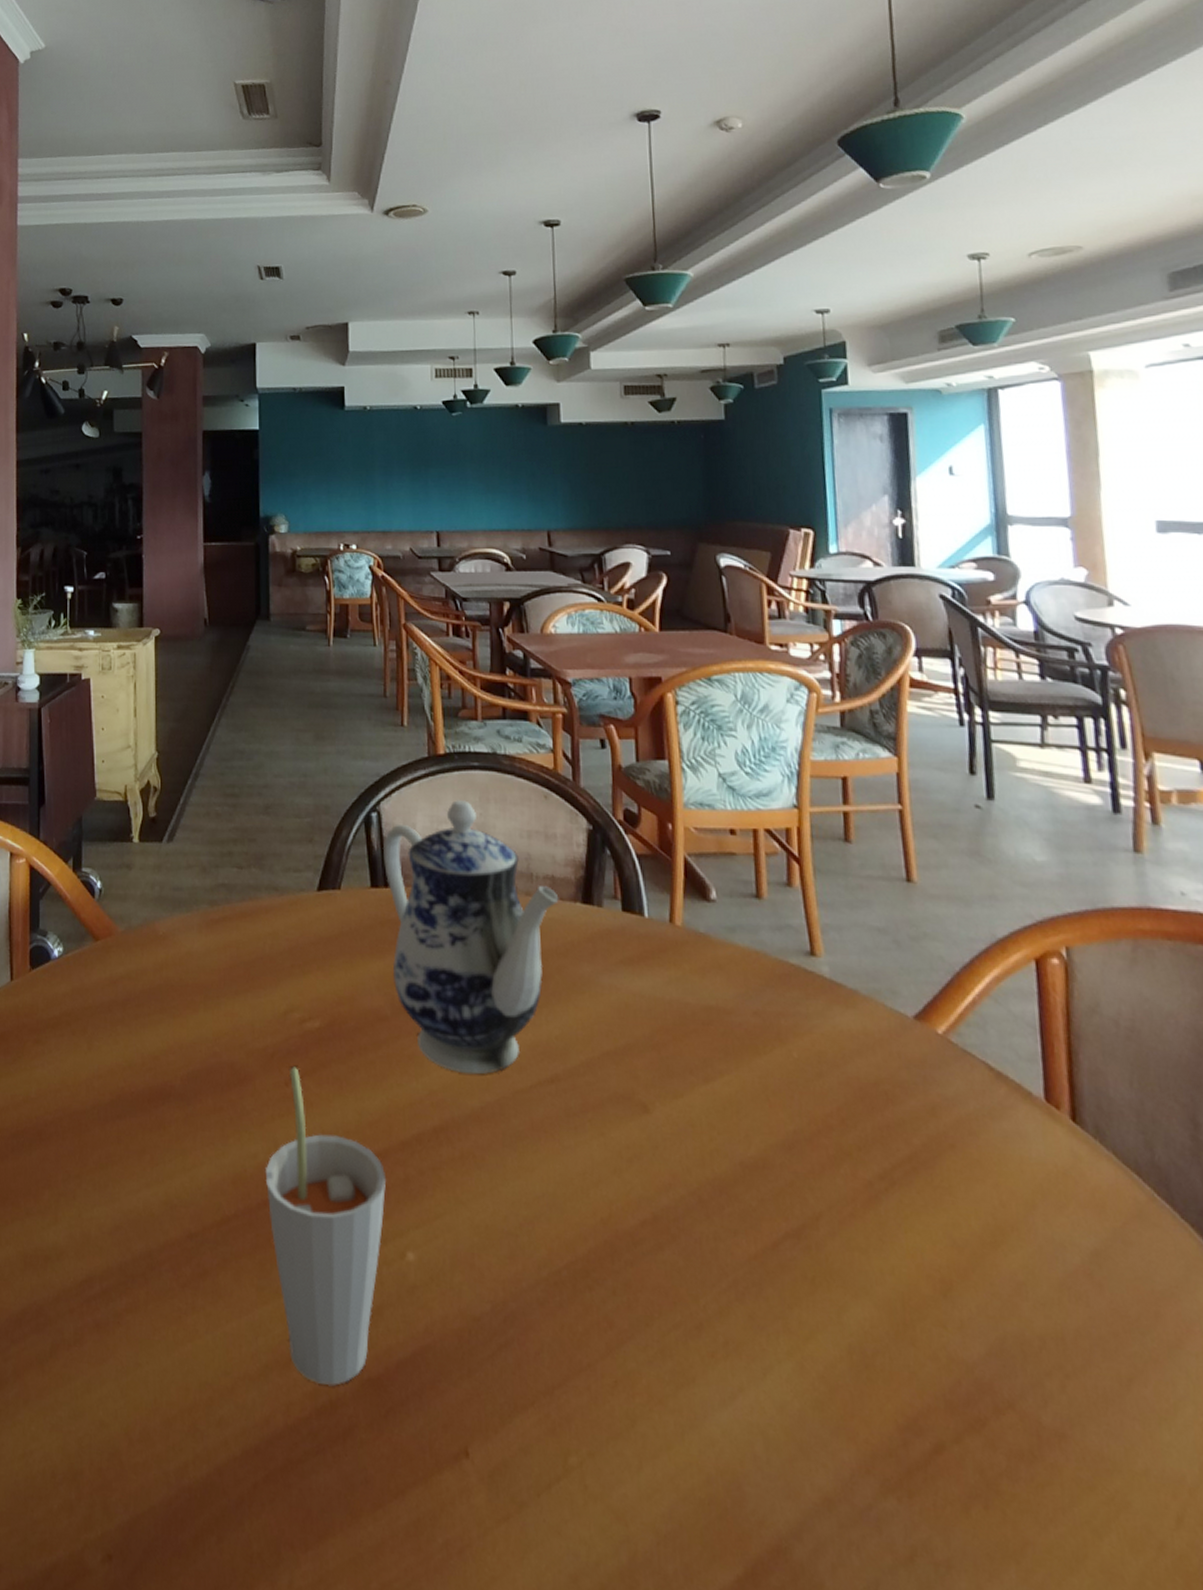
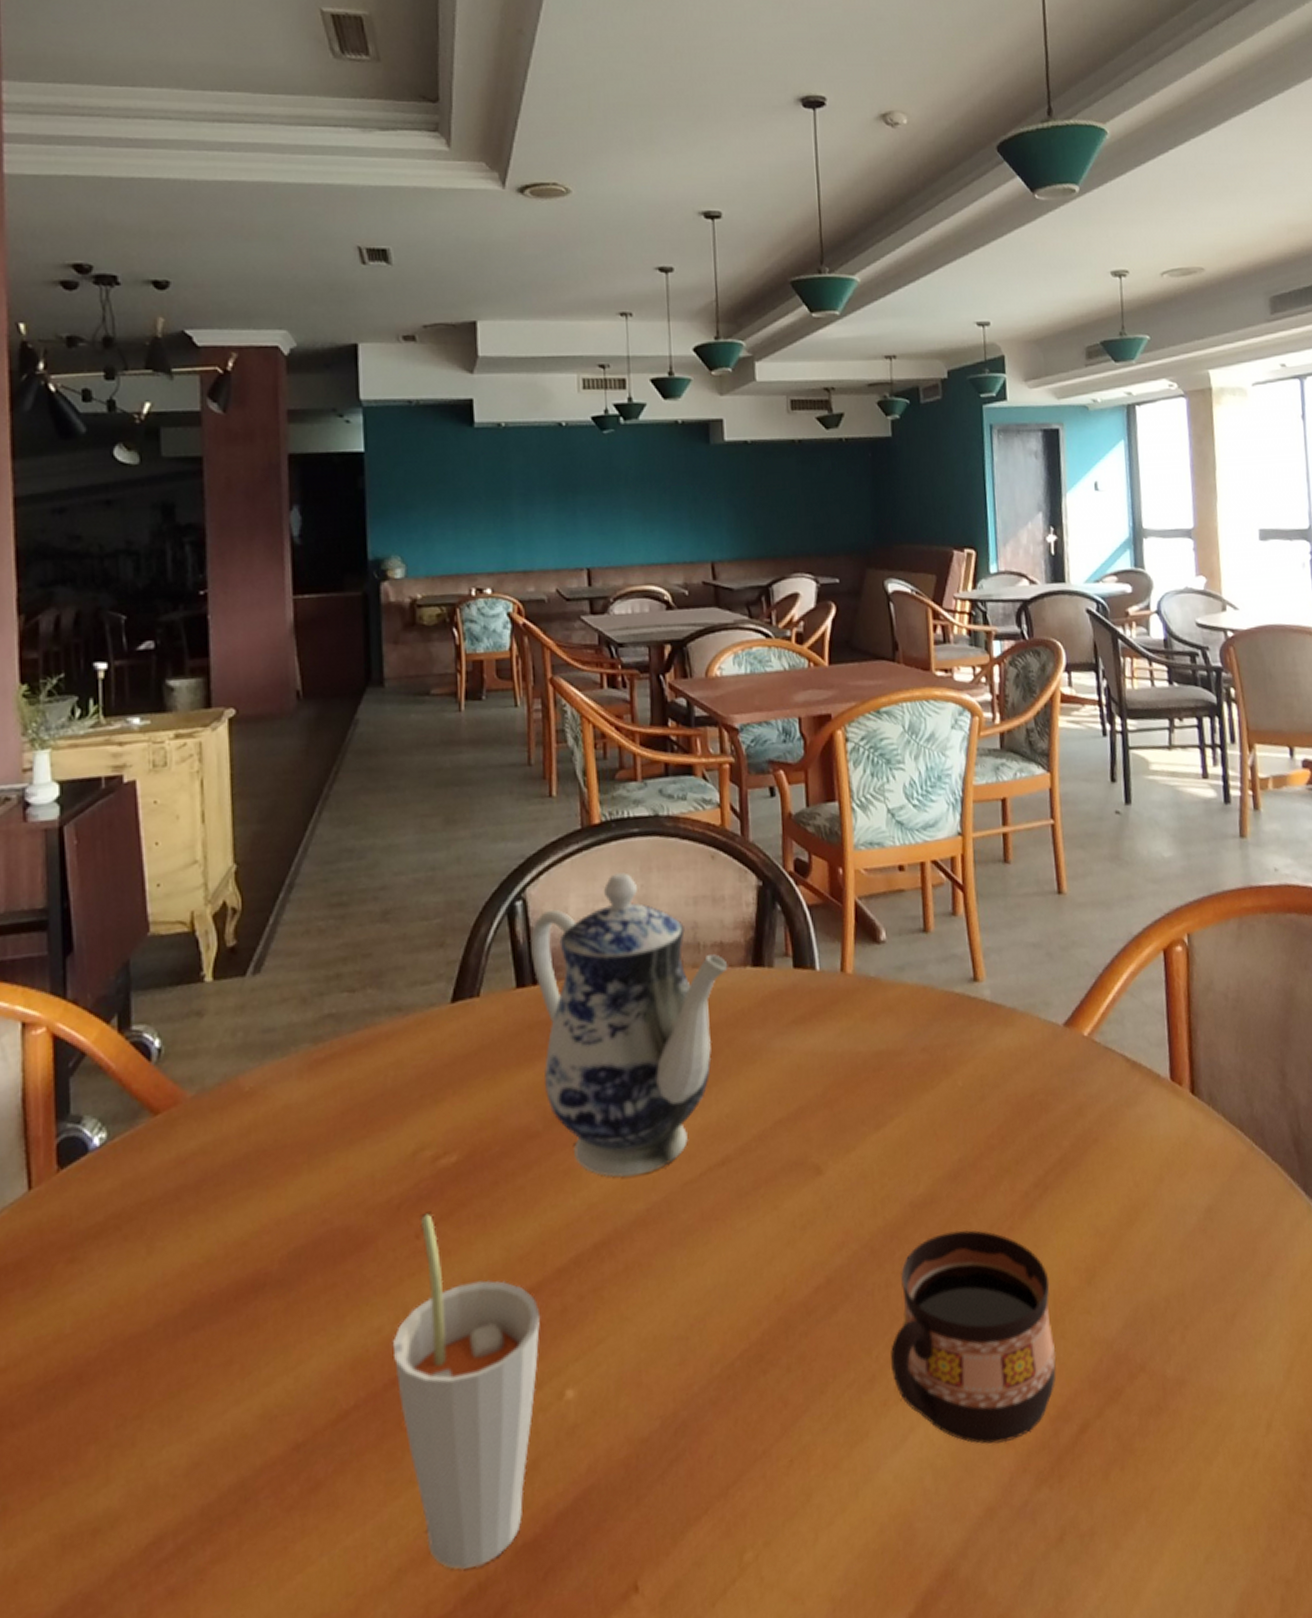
cup: none [718,1201,905,1436] -> present [890,1230,1056,1444]

